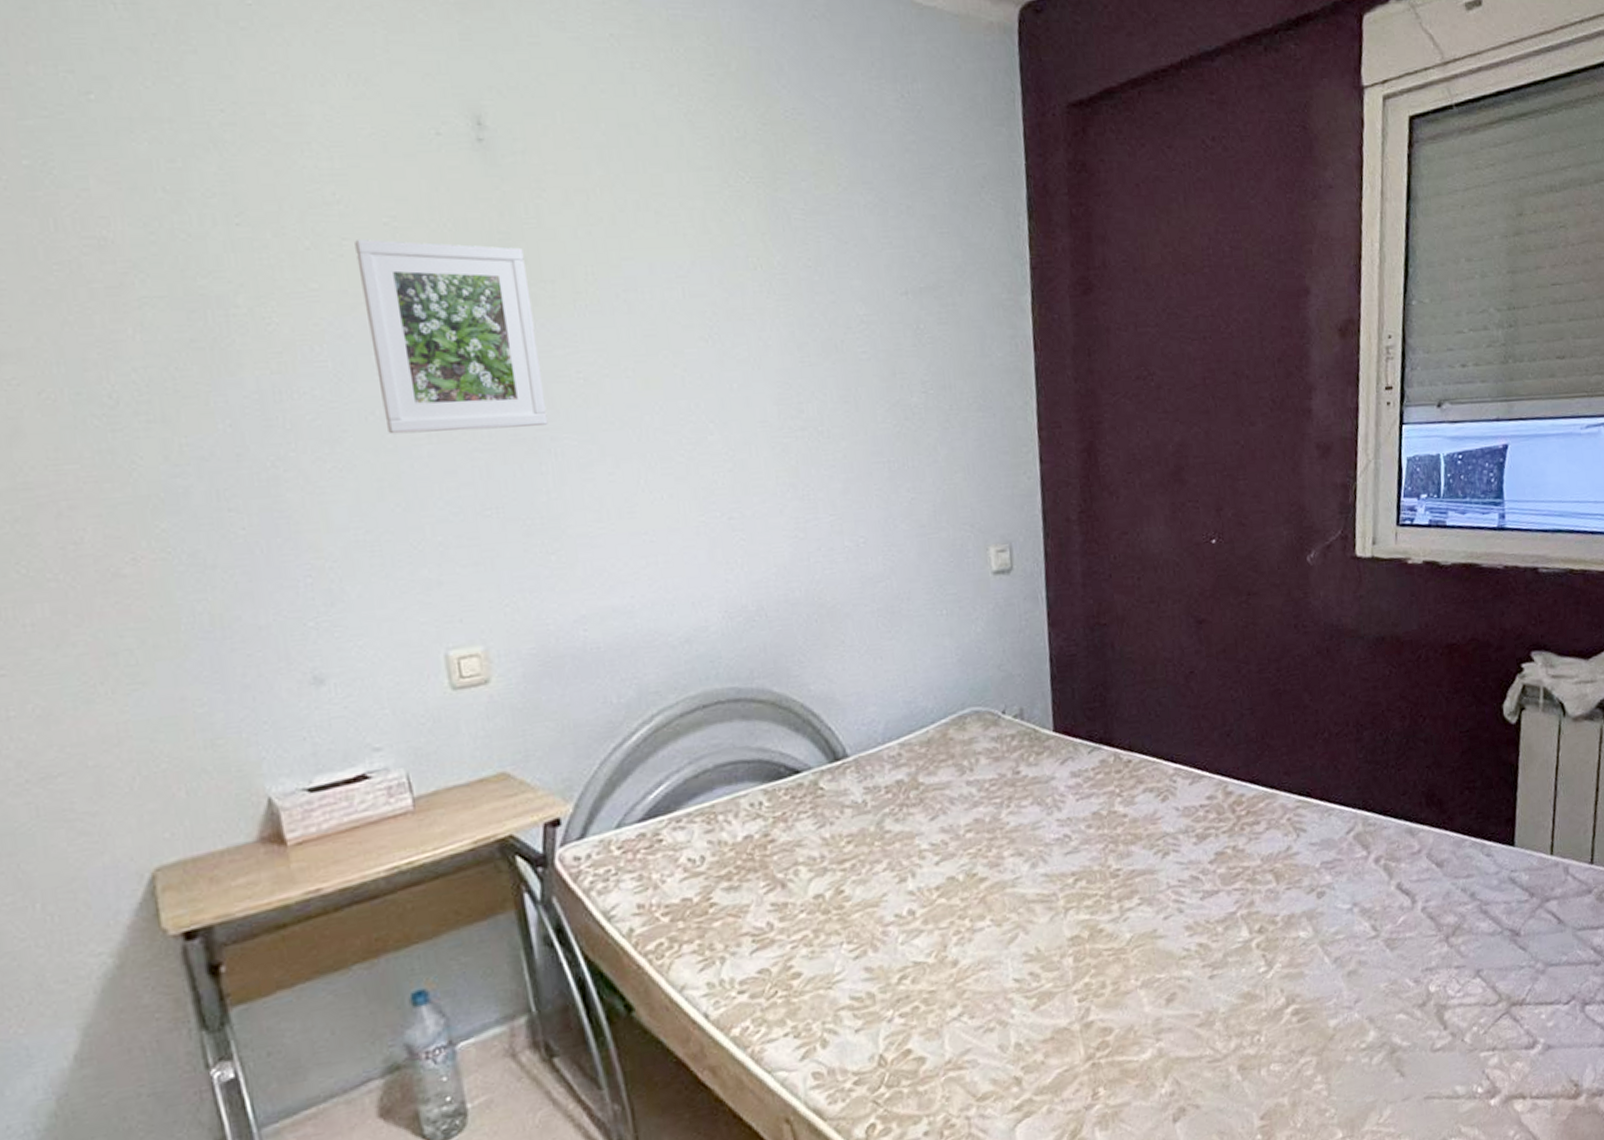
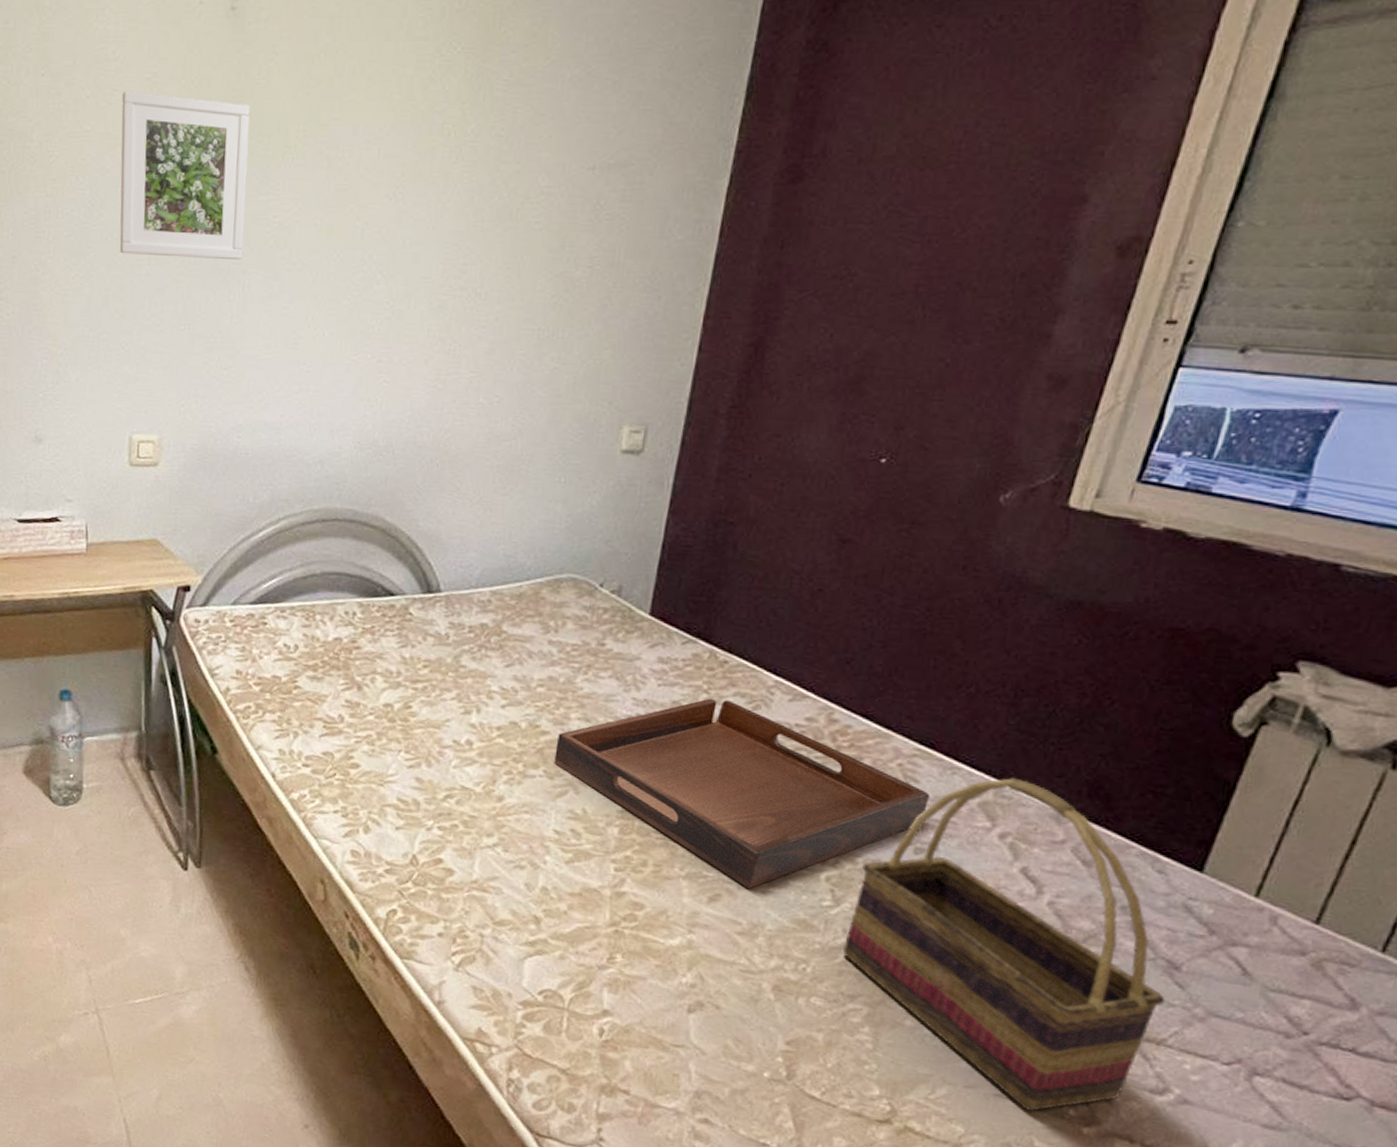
serving tray: none [996,798,1318,979] -> present [554,698,929,889]
woven basket: none [1282,805,1517,1103] -> present [841,778,1166,1111]

